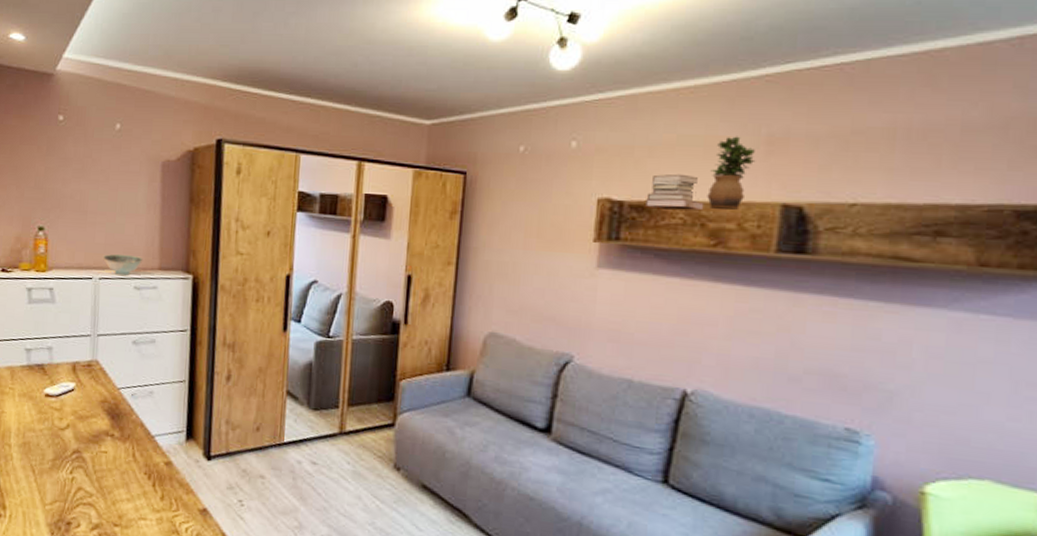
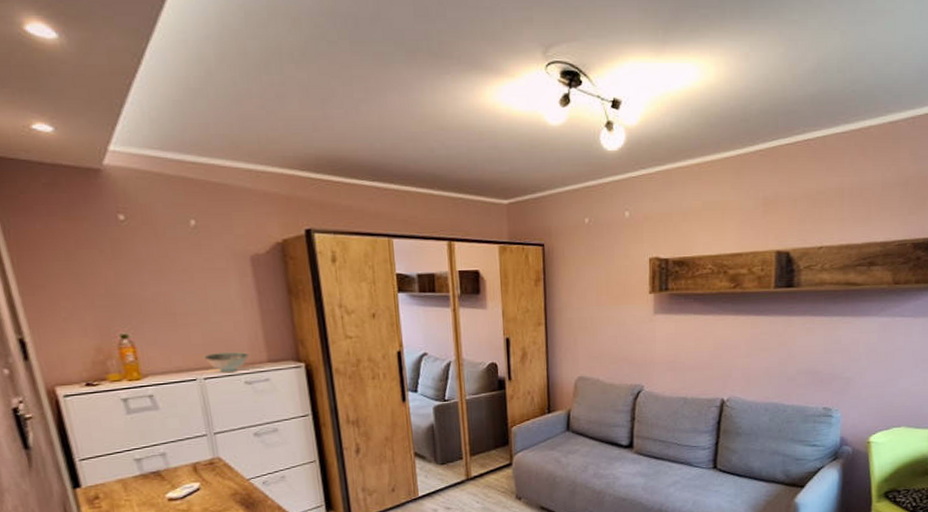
books: present [646,173,705,211] -> none [684,233,725,263]
potted plant: present [707,136,756,211] -> none [726,200,757,260]

